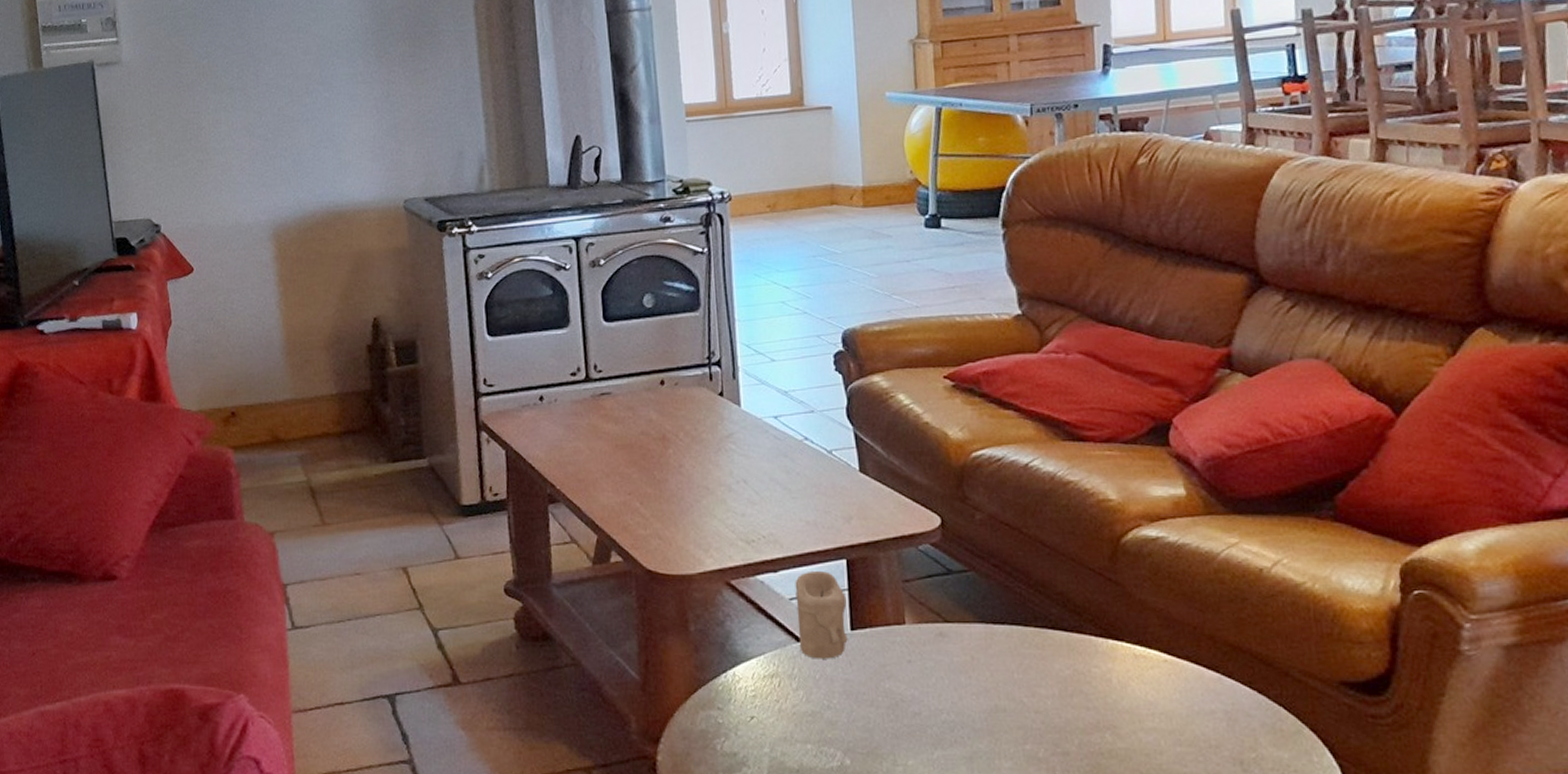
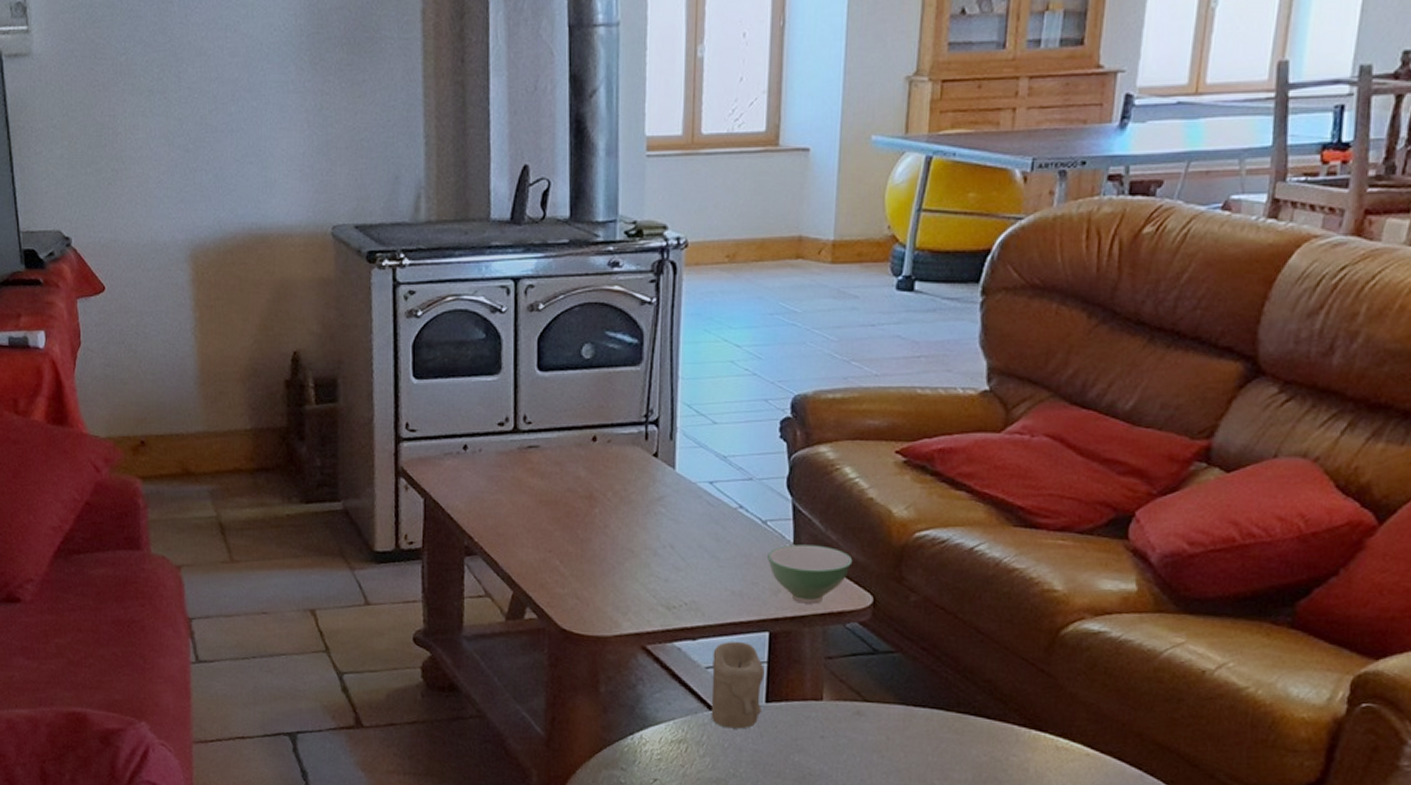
bowl: none [836,471,917,529] -> present [767,544,853,604]

